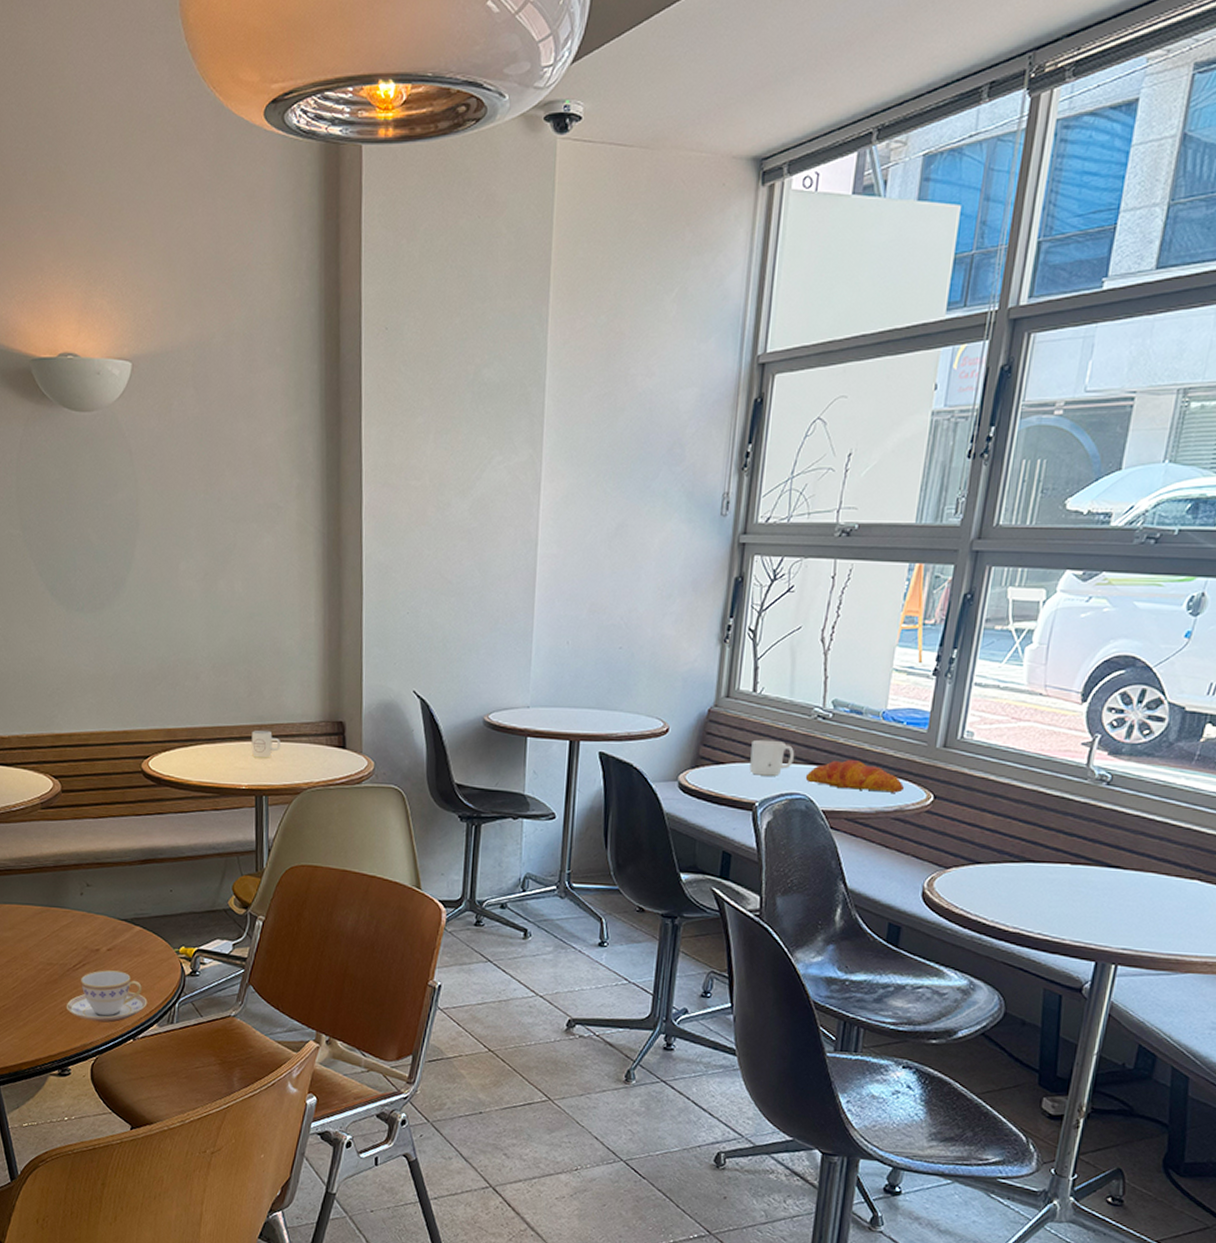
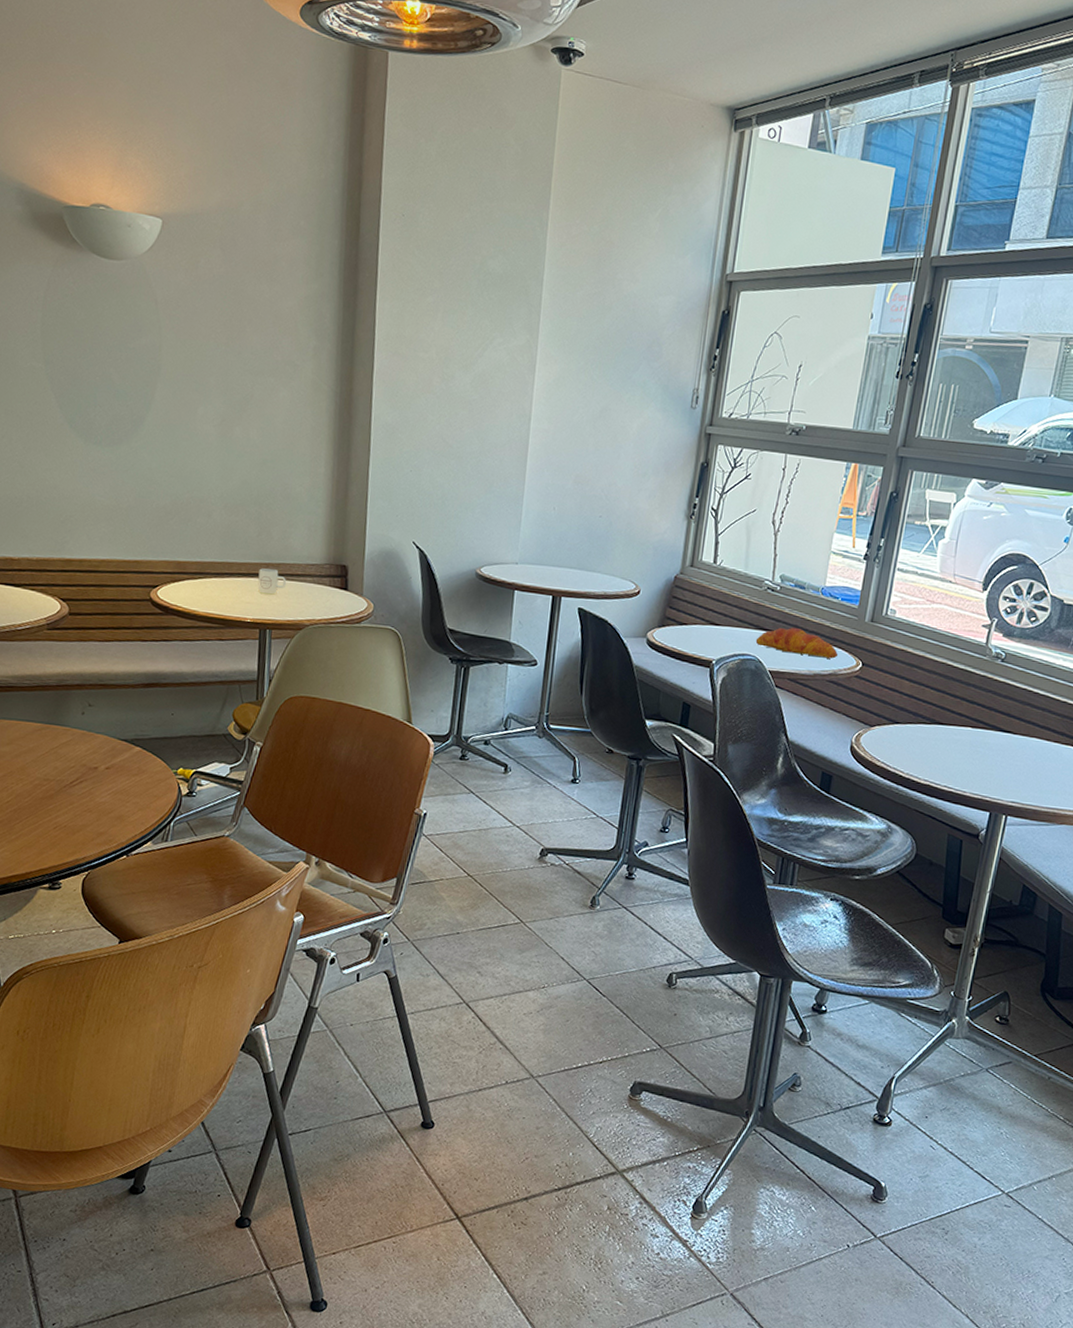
teacup: present [66,970,148,1024] -> none [60,787,143,840]
mug: present [749,739,795,776] -> none [708,605,748,638]

